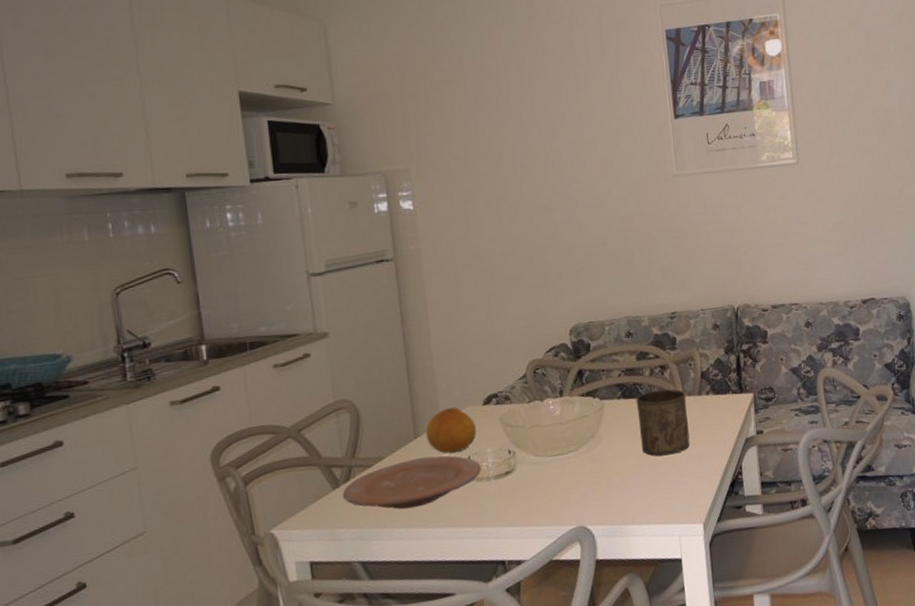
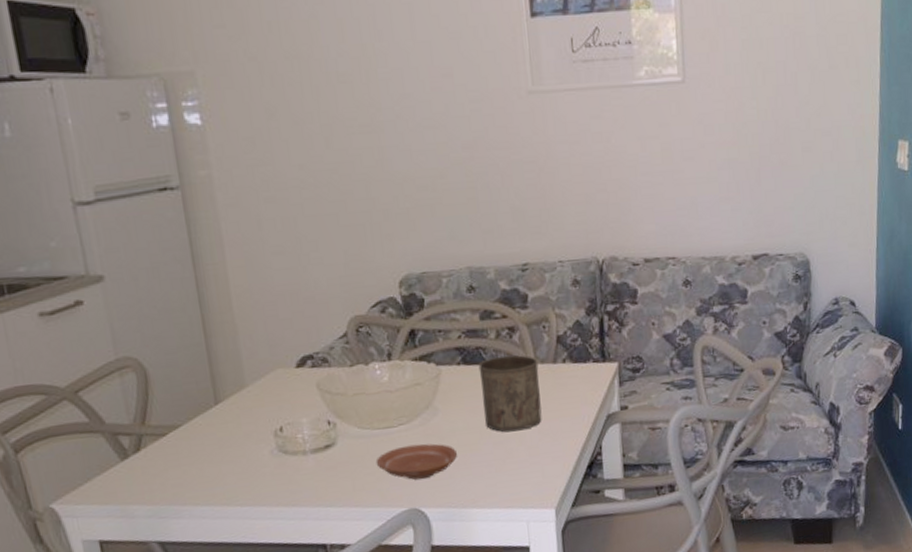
plate: present [342,455,481,509] -> none [132,424,296,485]
fruit: present [425,407,477,453] -> none [228,369,289,423]
plate: none [548,468,619,501] -> present [375,443,458,480]

